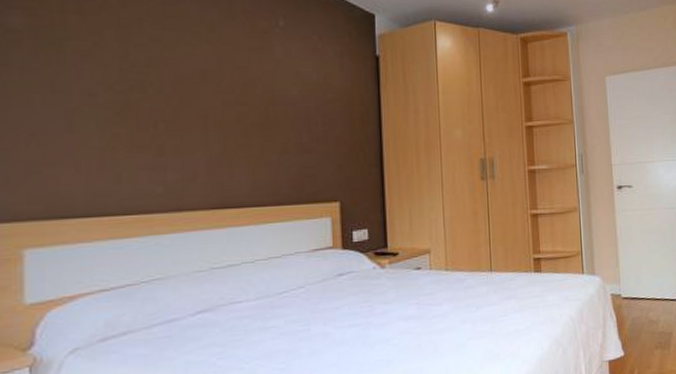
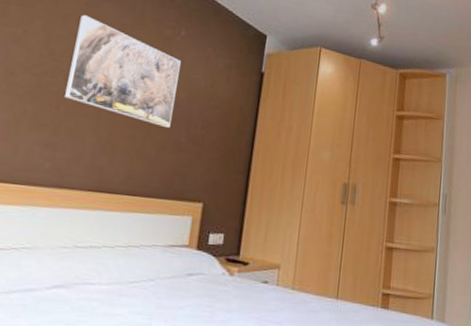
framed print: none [158,15,288,130] -> present [65,14,181,129]

